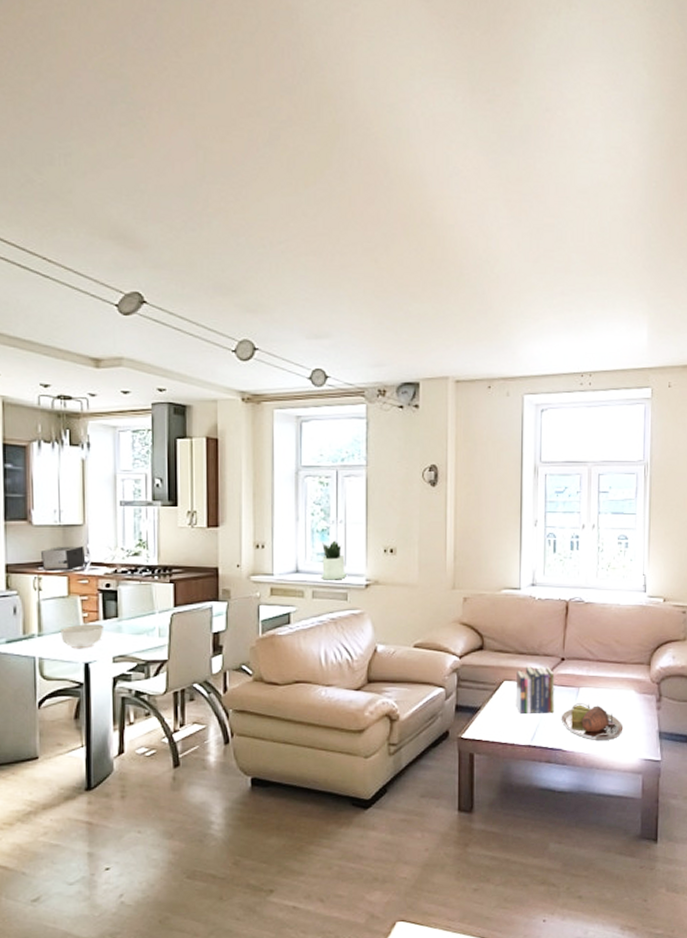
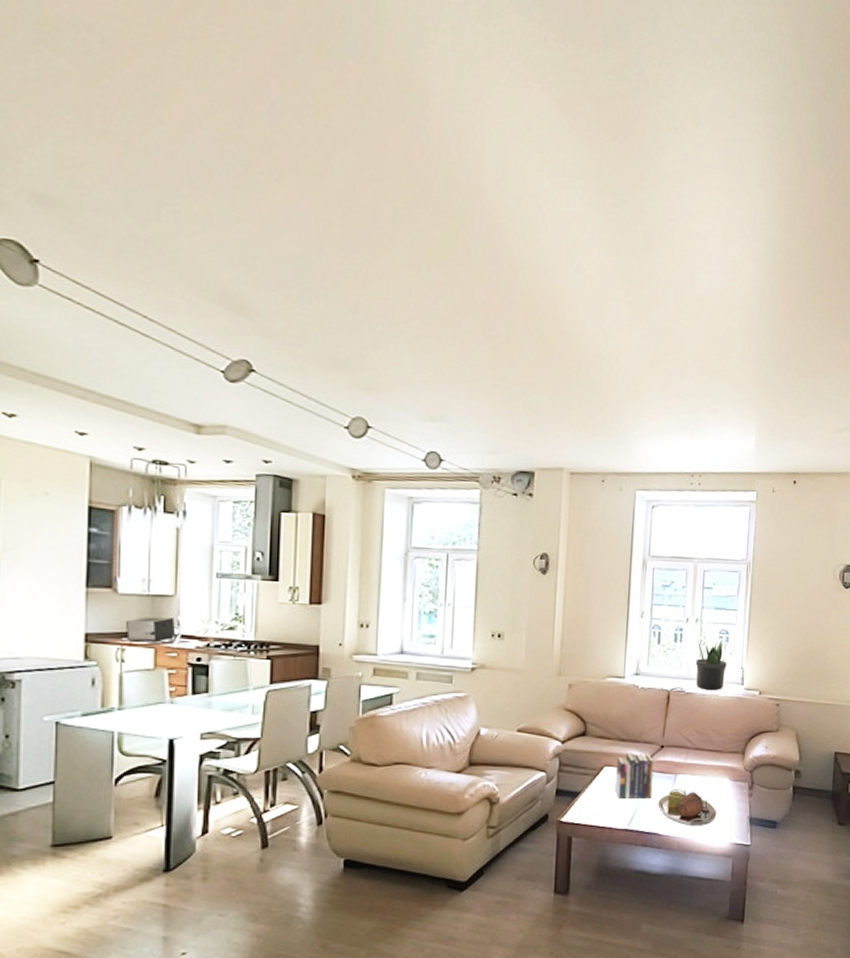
bowl: present [60,624,105,649] -> none [144,698,193,725]
planter: present [321,540,346,580] -> none [426,623,452,663]
planter: none [594,546,627,599] -> present [695,640,727,691]

